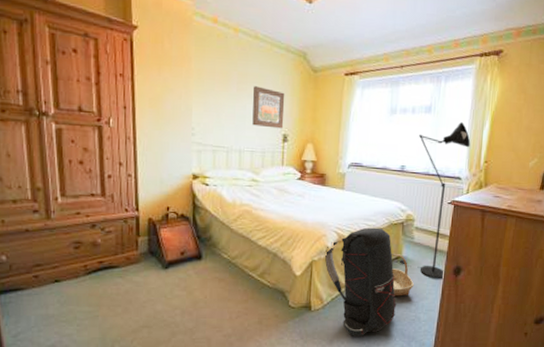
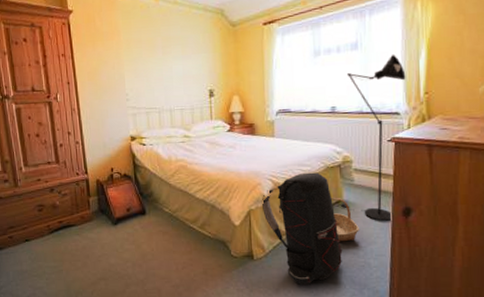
wall art: present [252,86,285,129] -> none [178,48,209,85]

